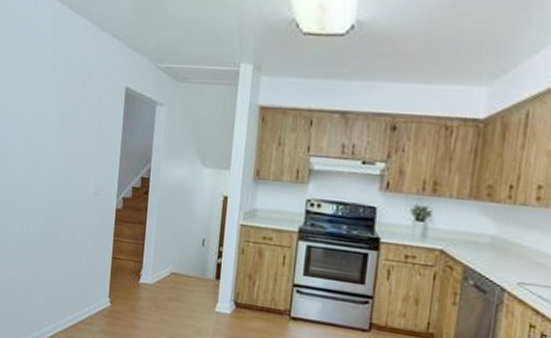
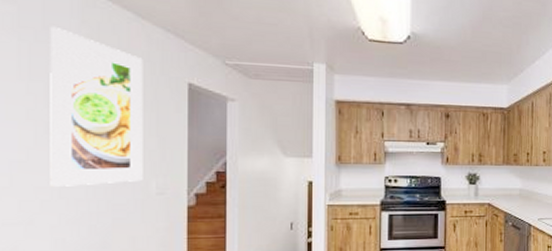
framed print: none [23,37,93,181] -> present [50,26,143,186]

